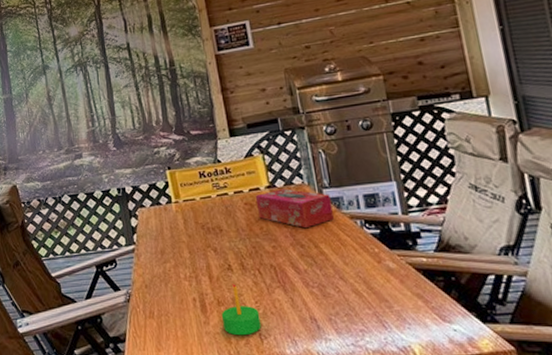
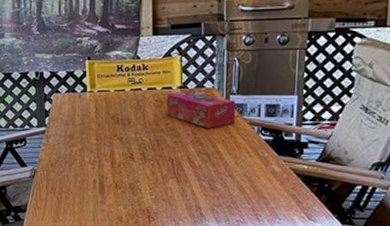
candle: present [221,282,261,336] -> none [117,170,152,216]

